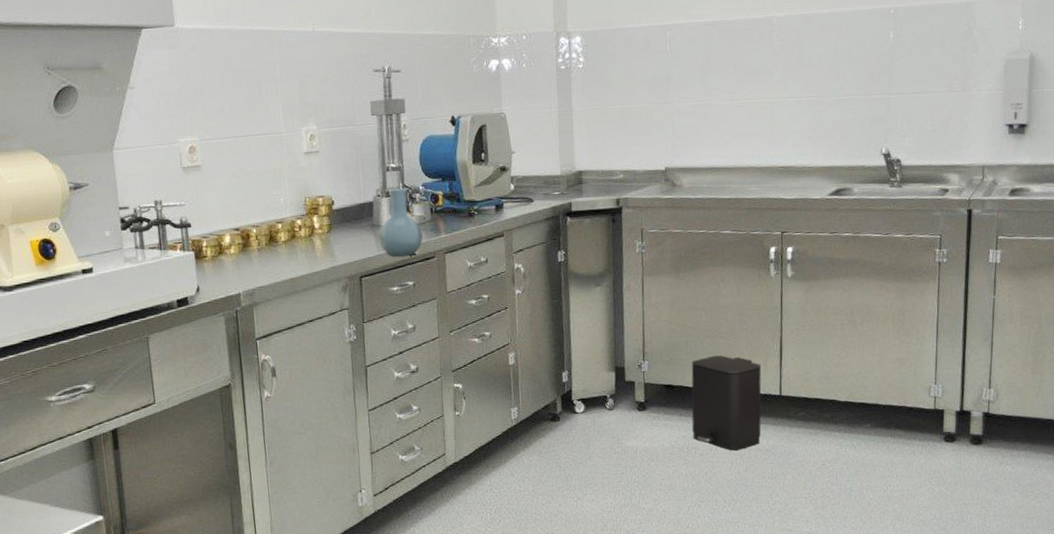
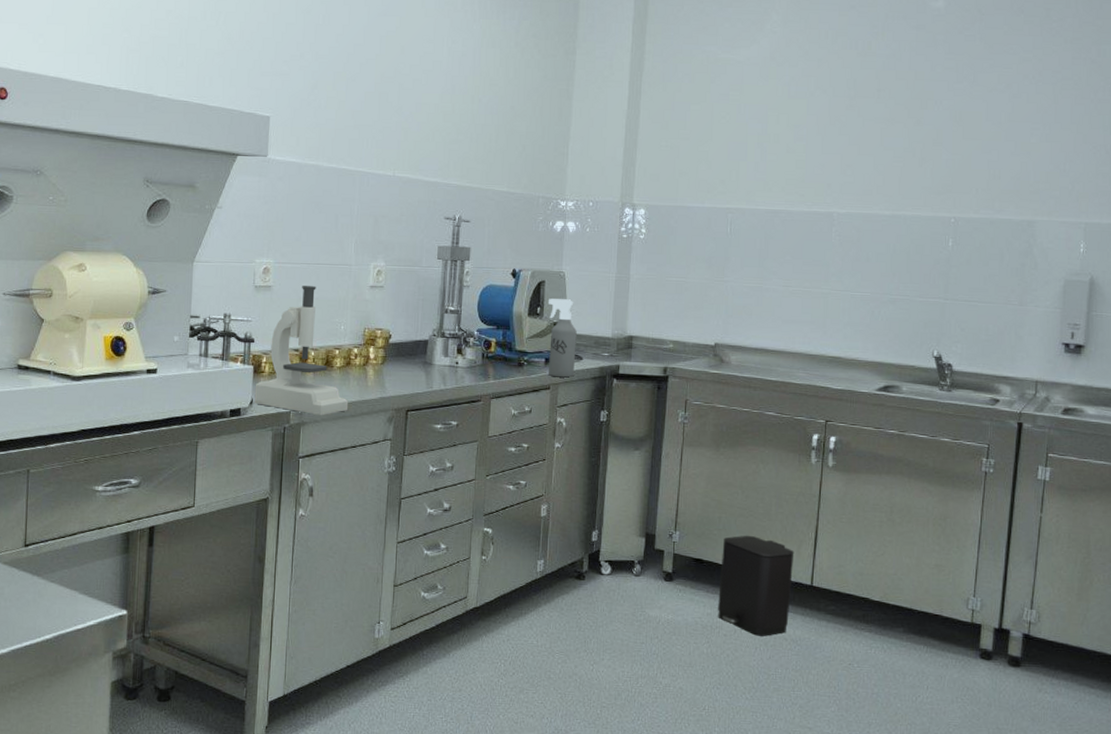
microscope: none [199,160,300,294] -> present [254,286,349,416]
flask: present [378,188,423,258] -> none [429,331,471,398]
spray bottle: none [492,141,527,223] -> present [548,299,577,378]

